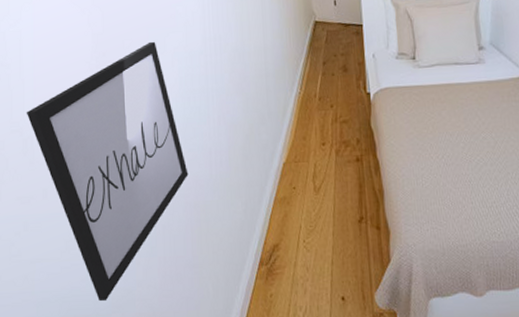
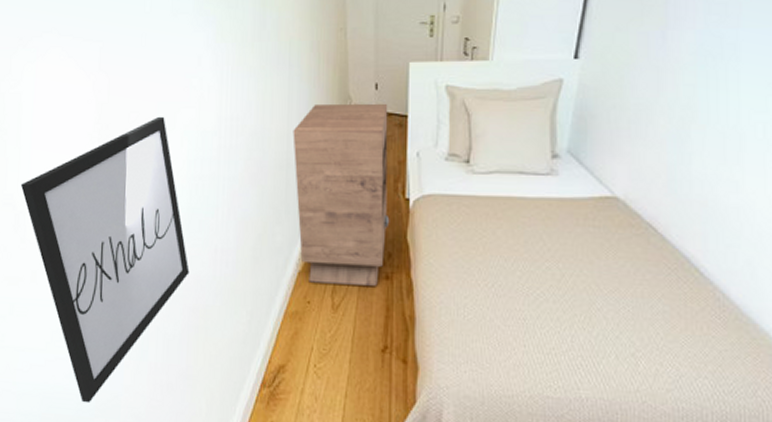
nightstand: none [268,16,356,171] -> present [293,103,390,286]

